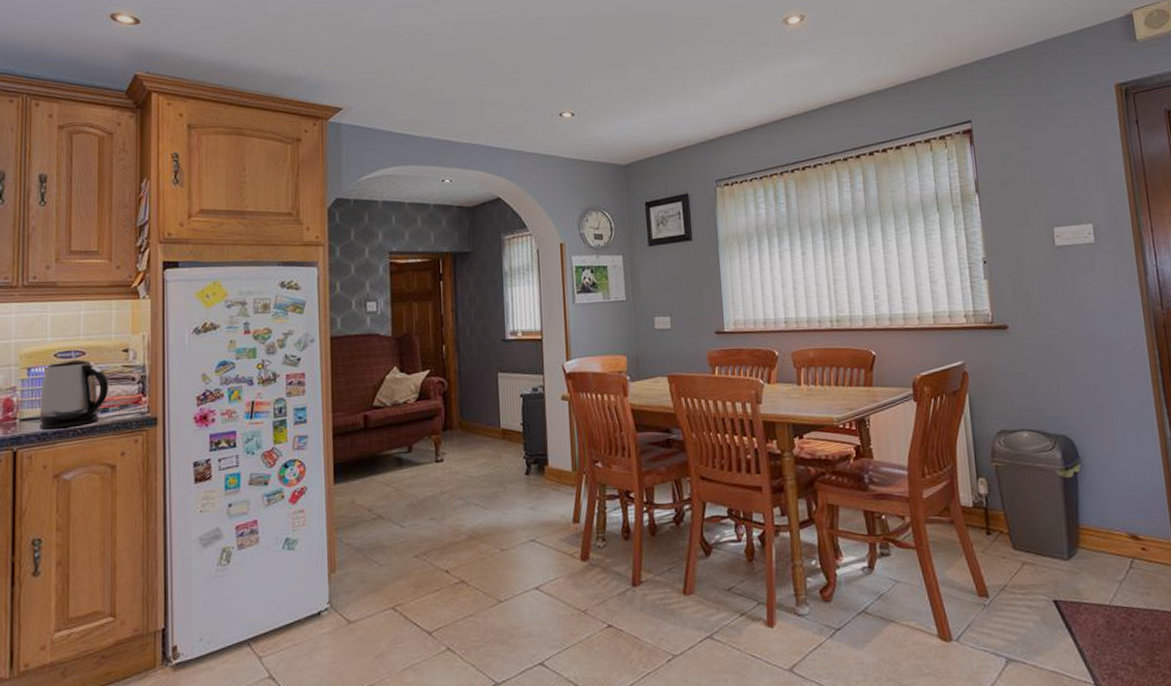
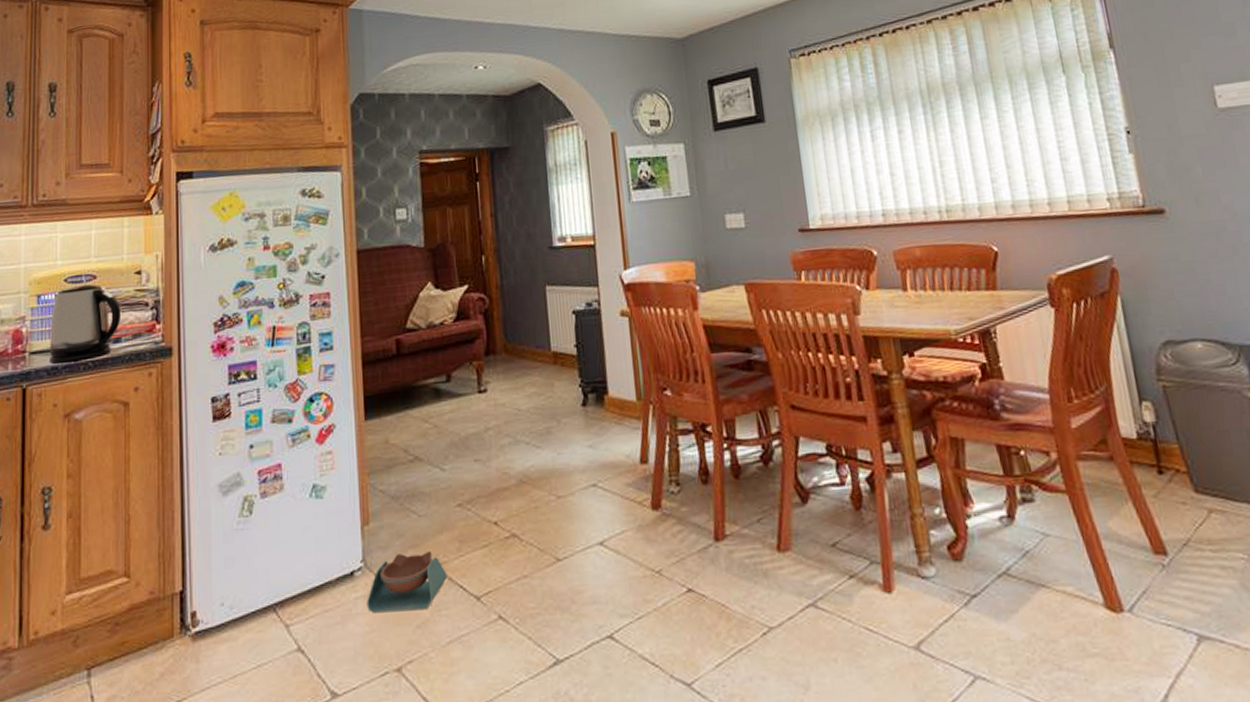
pet bowl: none [332,594,403,646] -> present [367,550,447,613]

